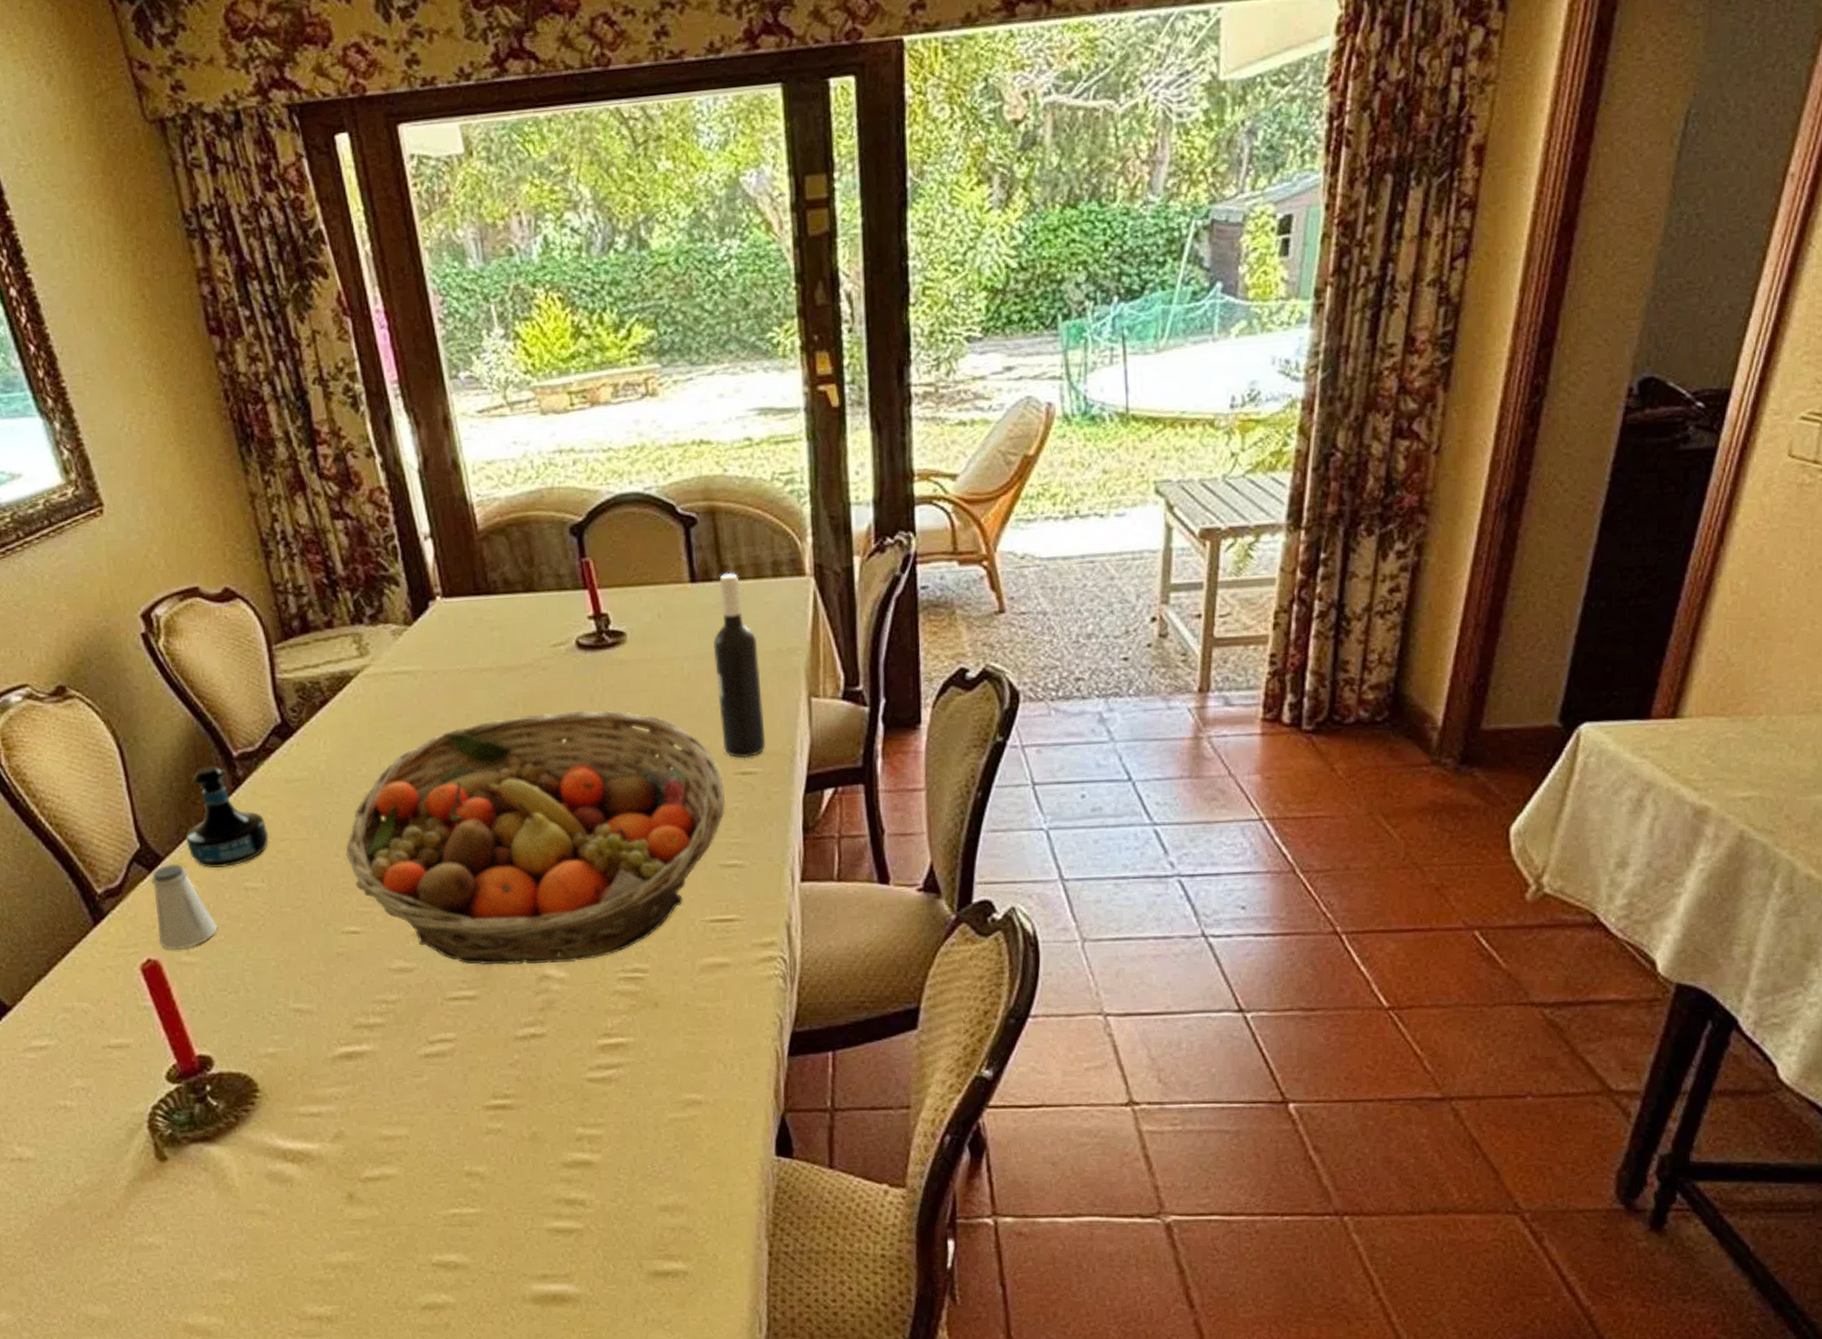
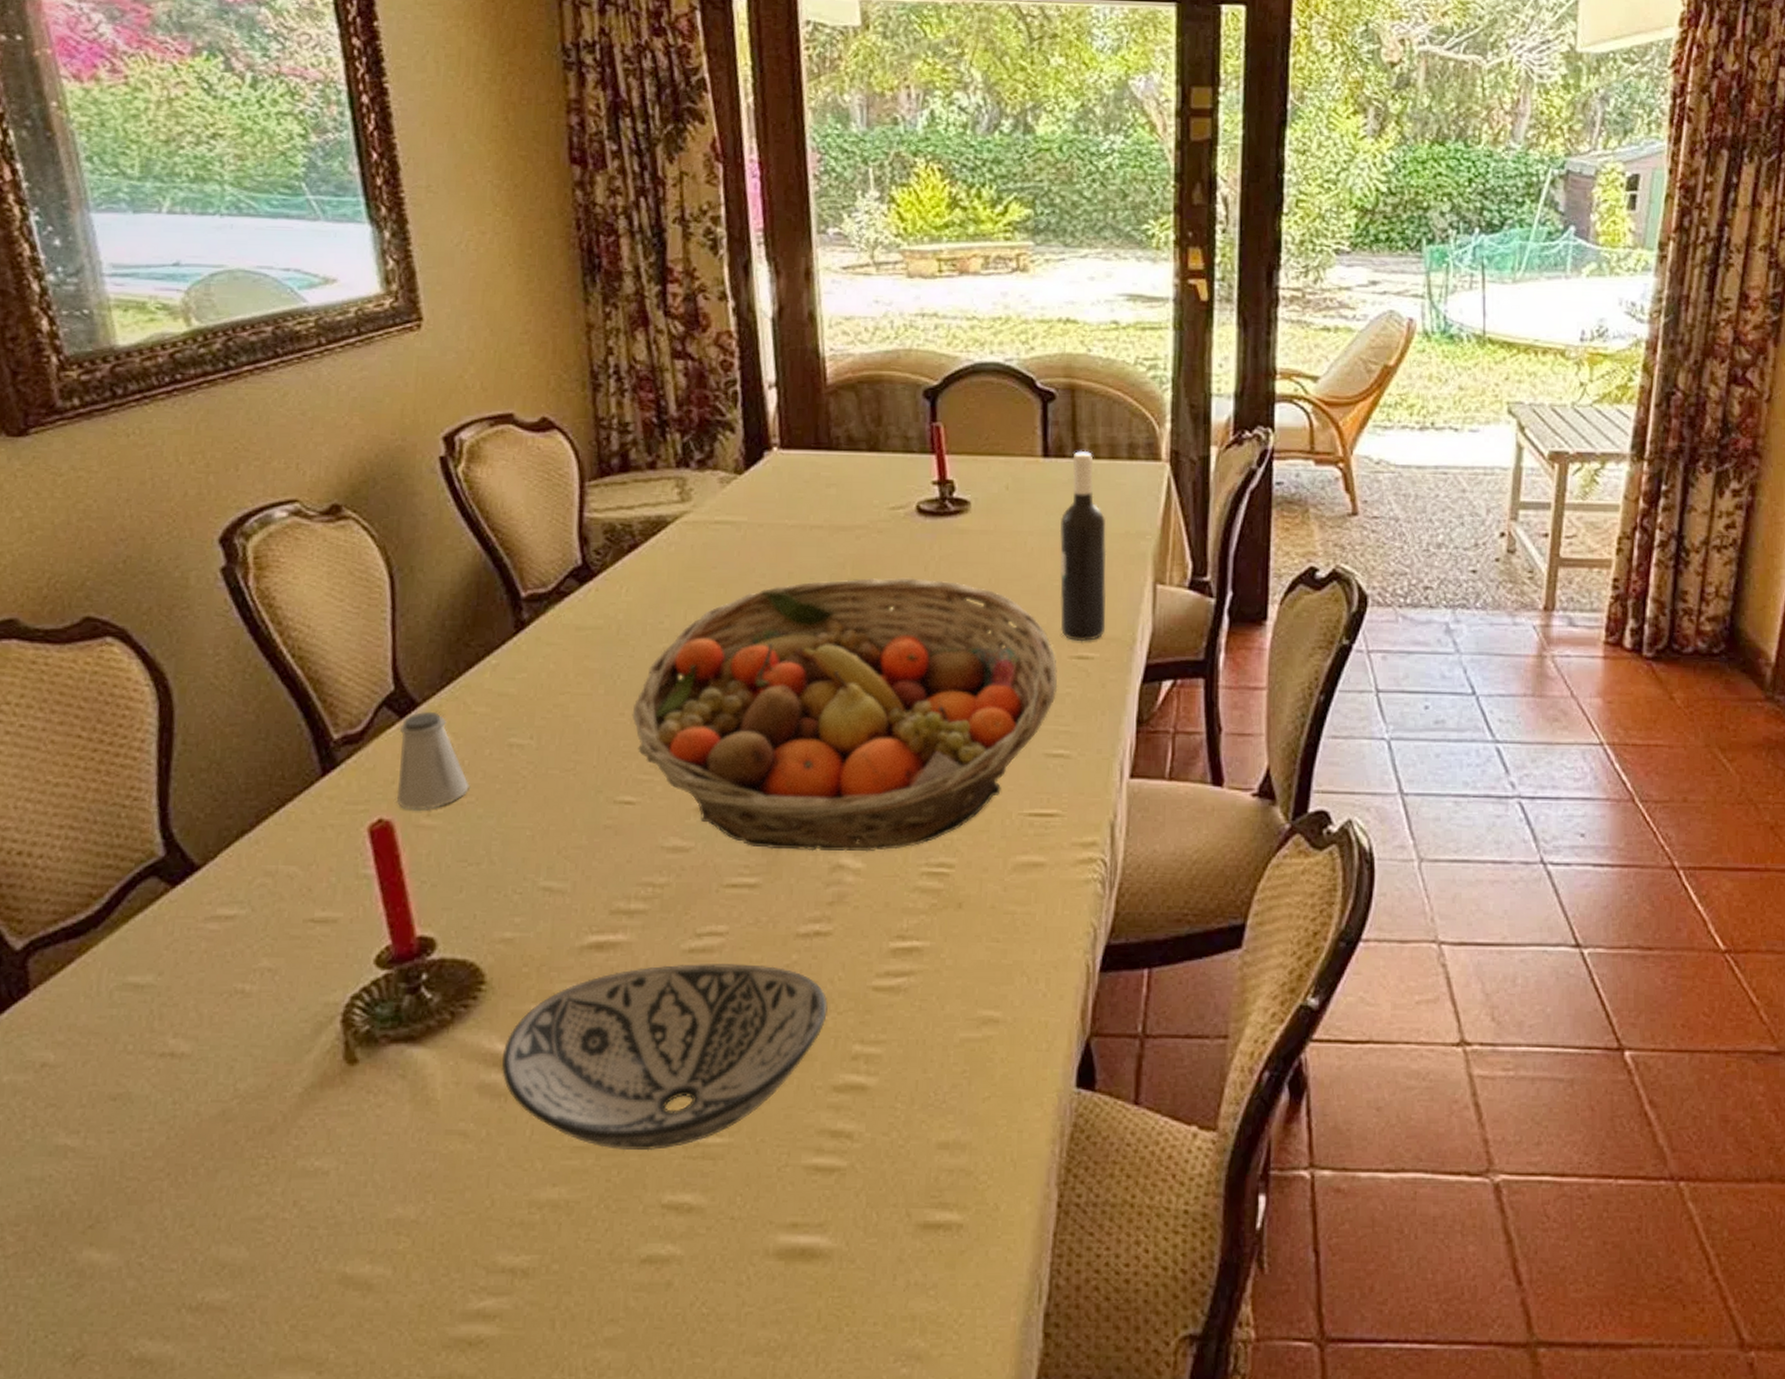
tequila bottle: present [185,766,269,868] -> none [449,605,547,720]
decorative bowl: none [283,1065,551,1222] -> present [502,964,828,1151]

